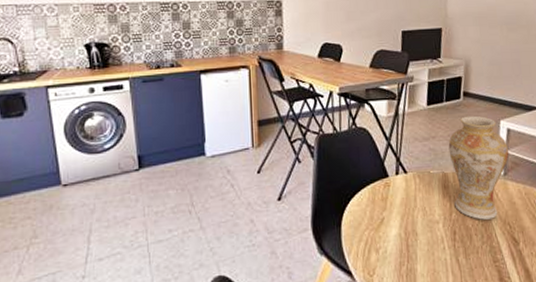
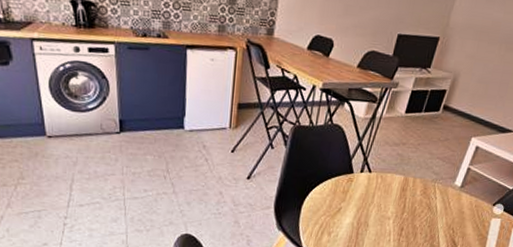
vase: present [448,115,509,220] -> none [408,128,472,223]

